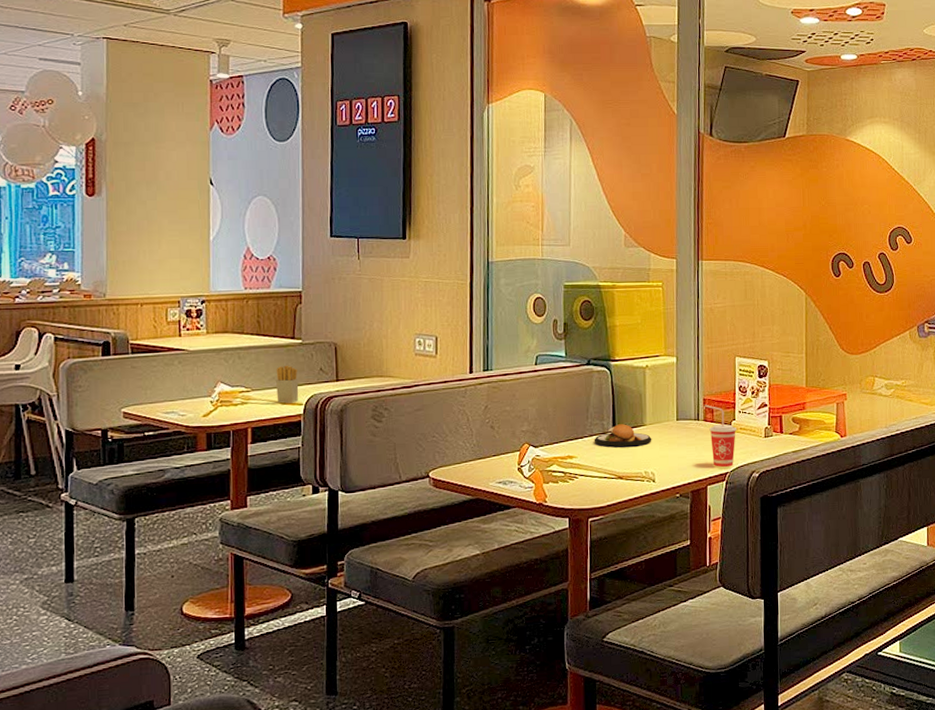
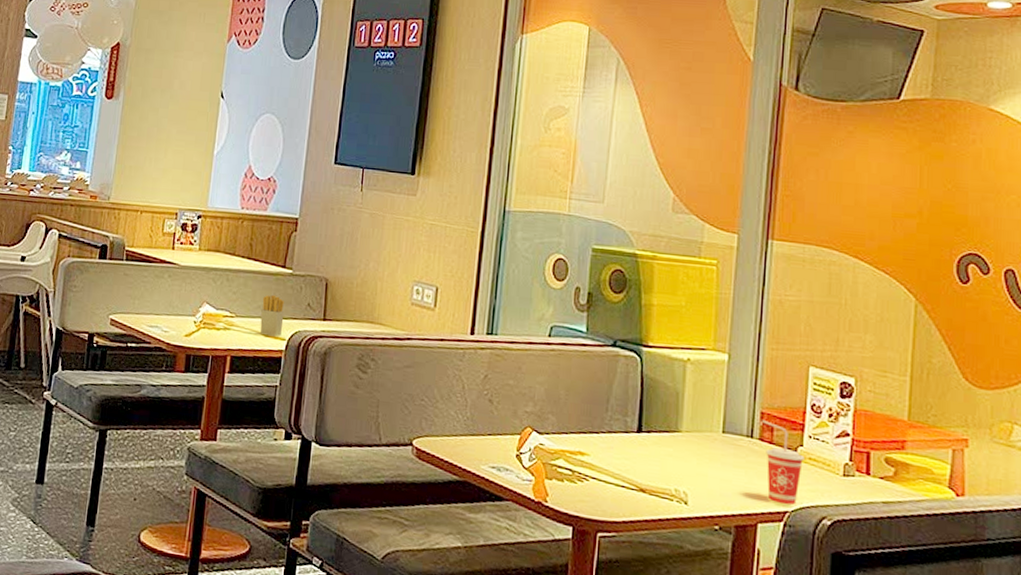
burger: present [594,424,652,447] -> none [612,424,688,456]

